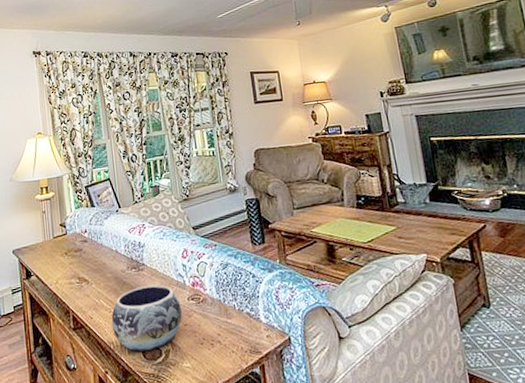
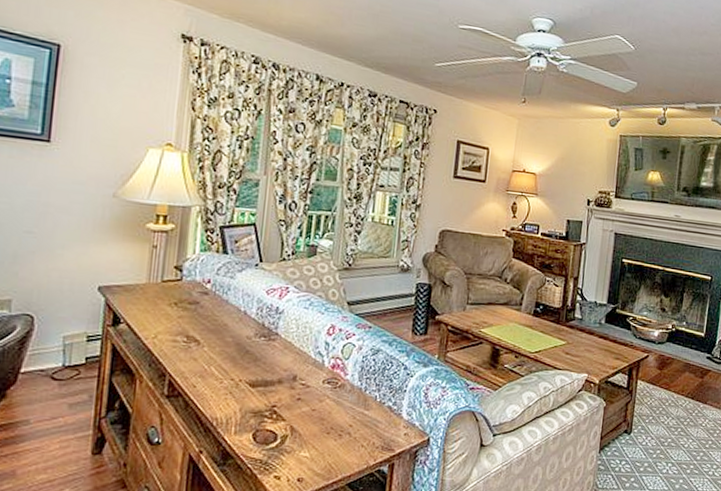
decorative bowl: present [111,285,182,352] -> none [219,359,313,433]

